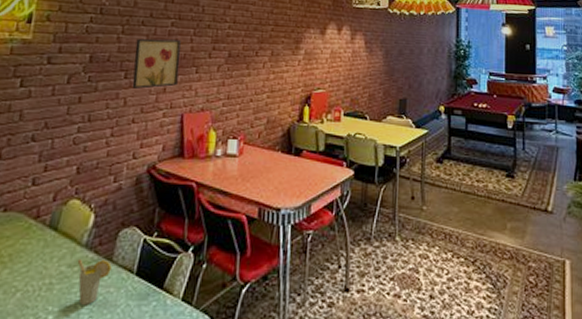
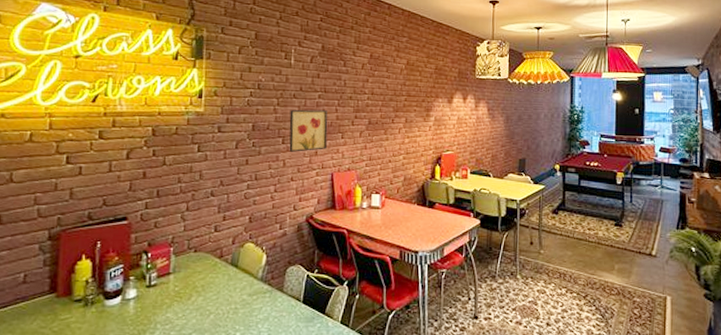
cup: present [77,258,112,305] -> none [255,289,283,325]

